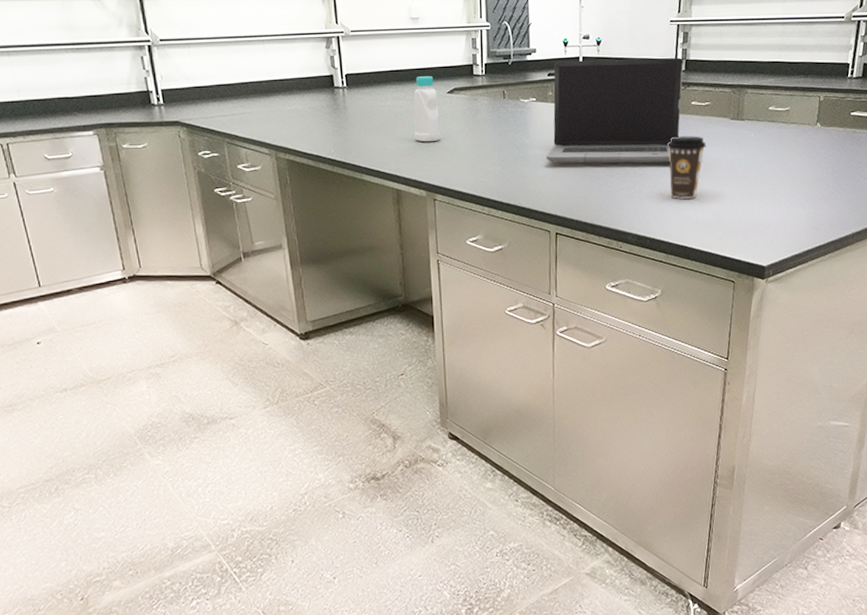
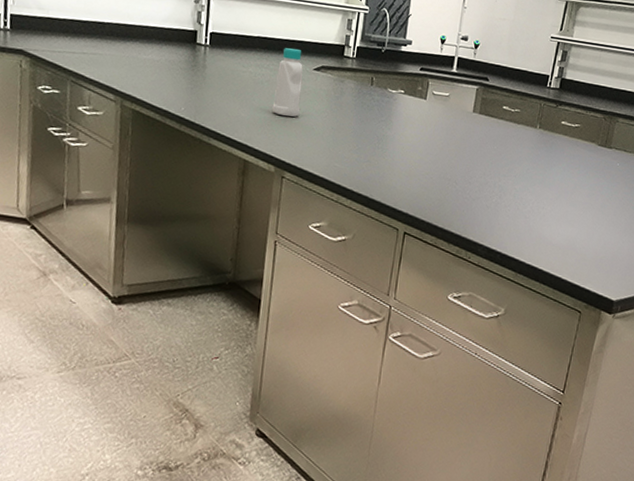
laptop computer: present [546,58,684,164] -> none [406,57,559,179]
coffee cup: present [666,136,706,200] -> none [527,153,570,220]

